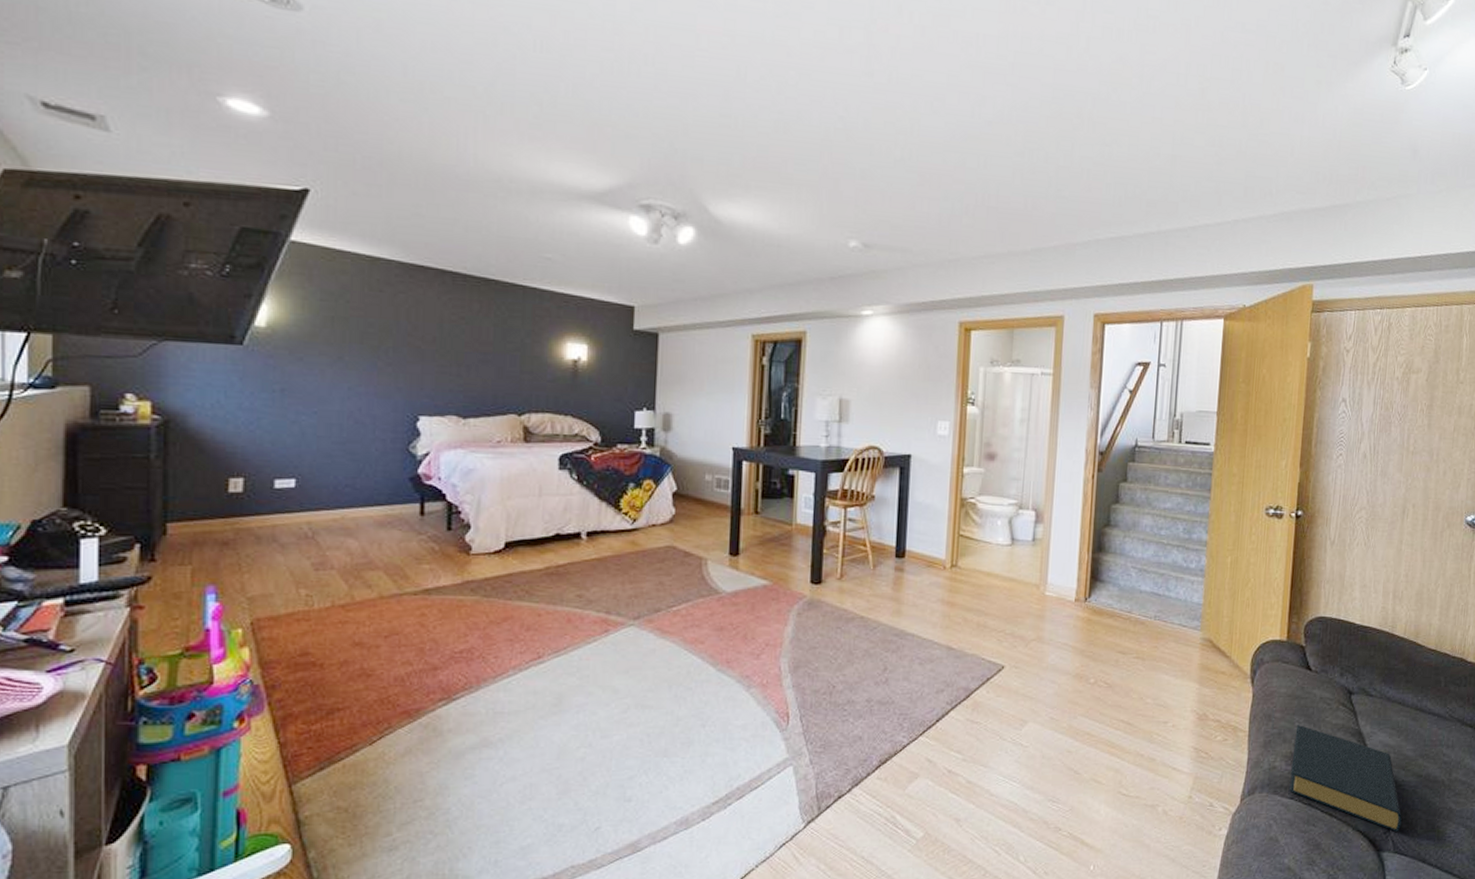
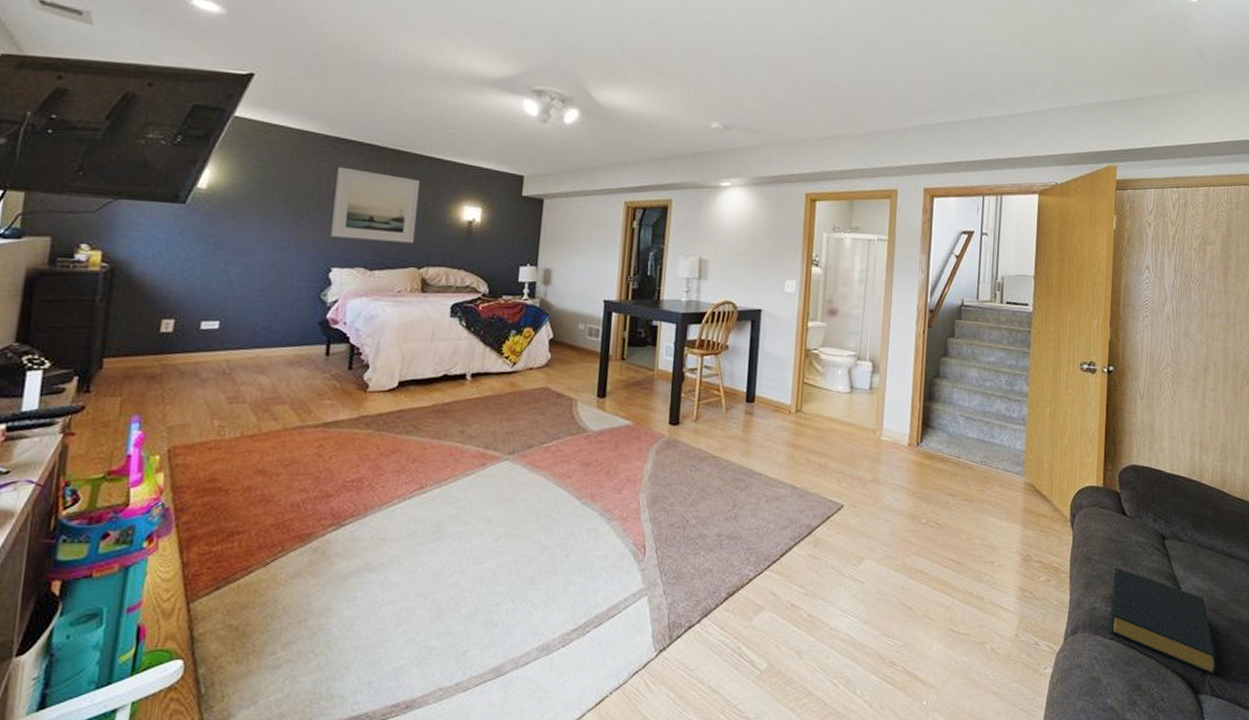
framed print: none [415,298,515,387] -> present [330,166,420,243]

